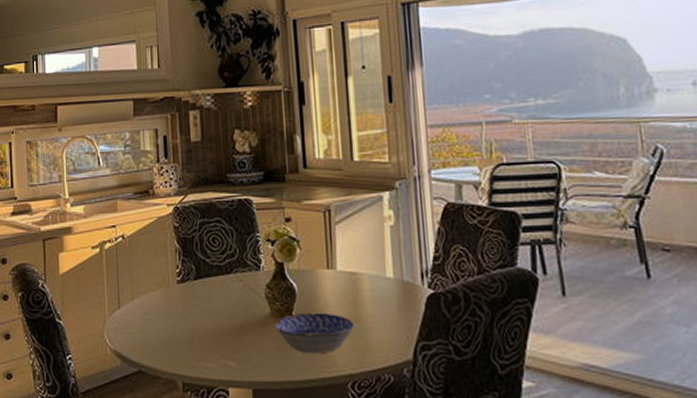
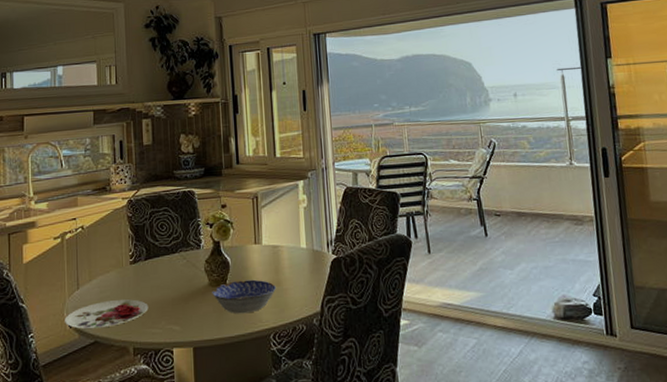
plate: none [105,323,200,356] -> present [65,299,149,329]

